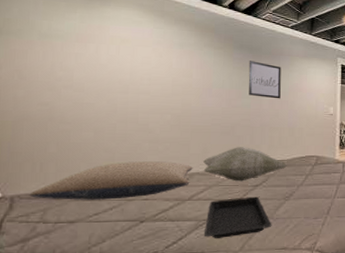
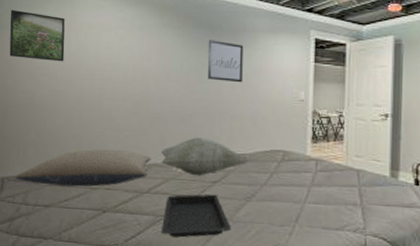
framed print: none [20,15,94,74] -> present [9,9,65,62]

